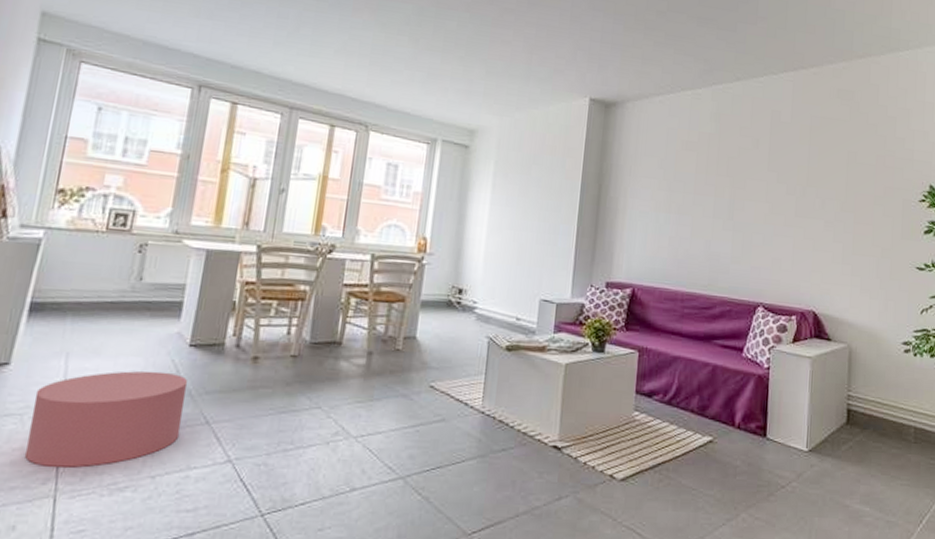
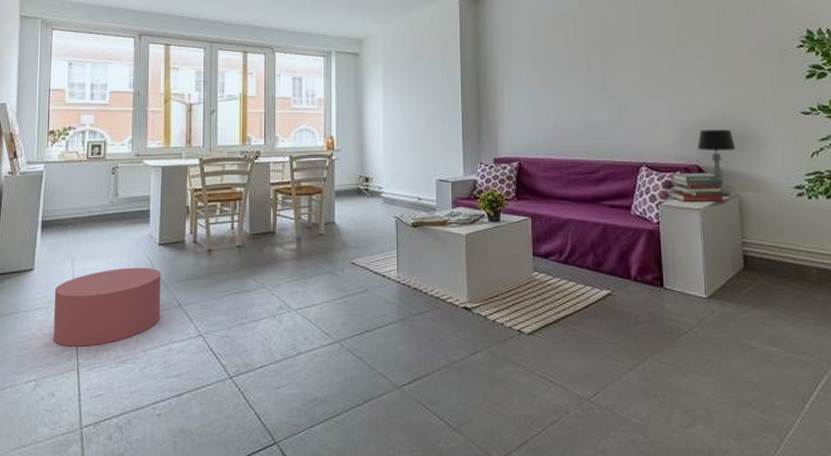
books: none [784,317,836,351] -> present [671,172,724,202]
table lamp: none [815,274,852,346] -> present [697,129,736,196]

